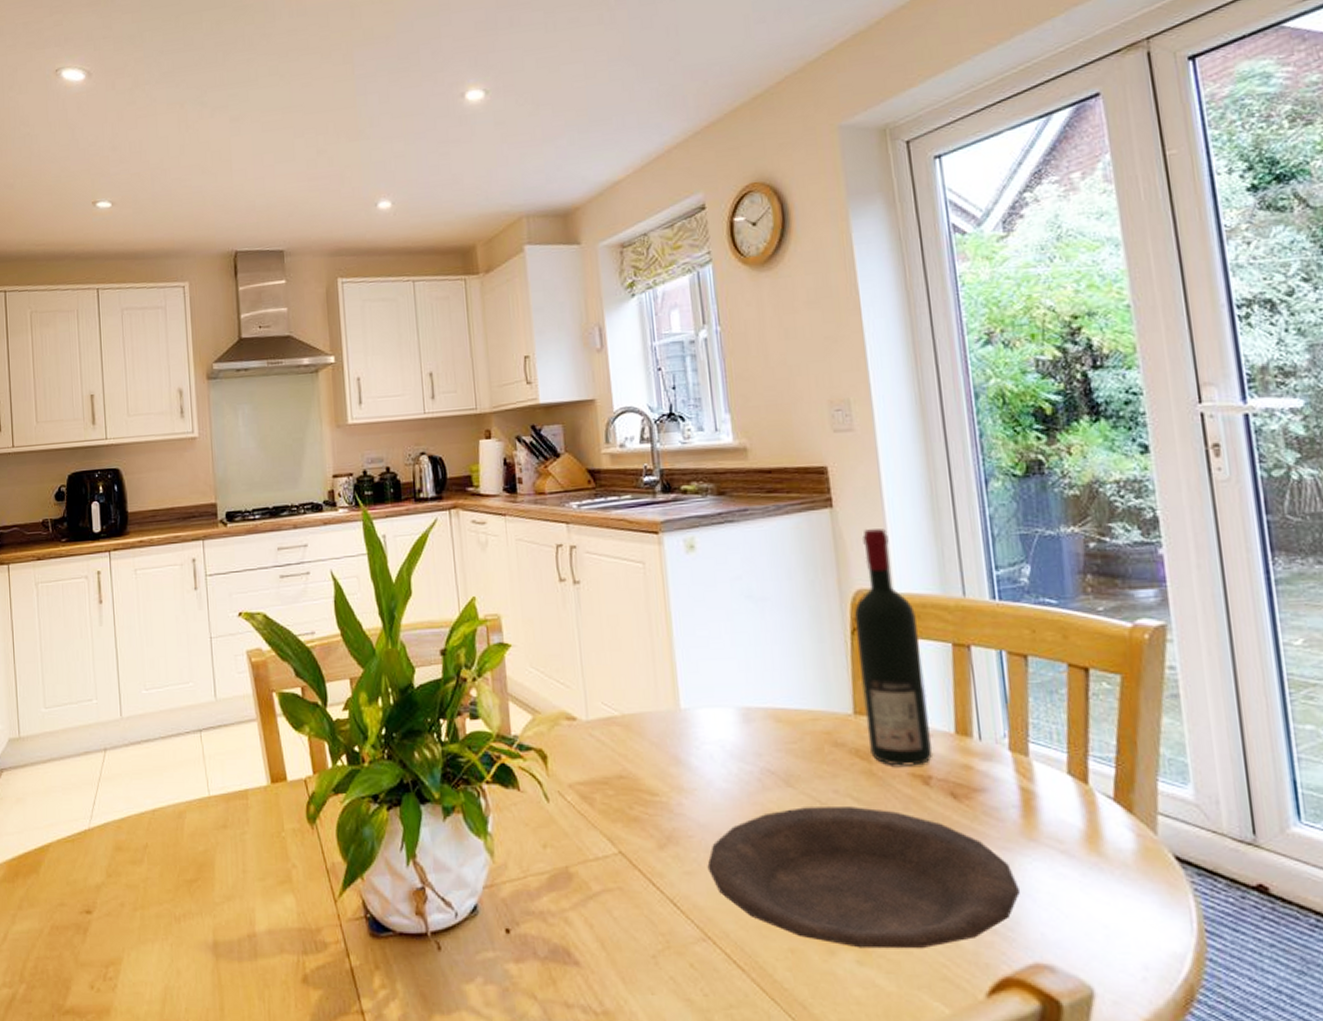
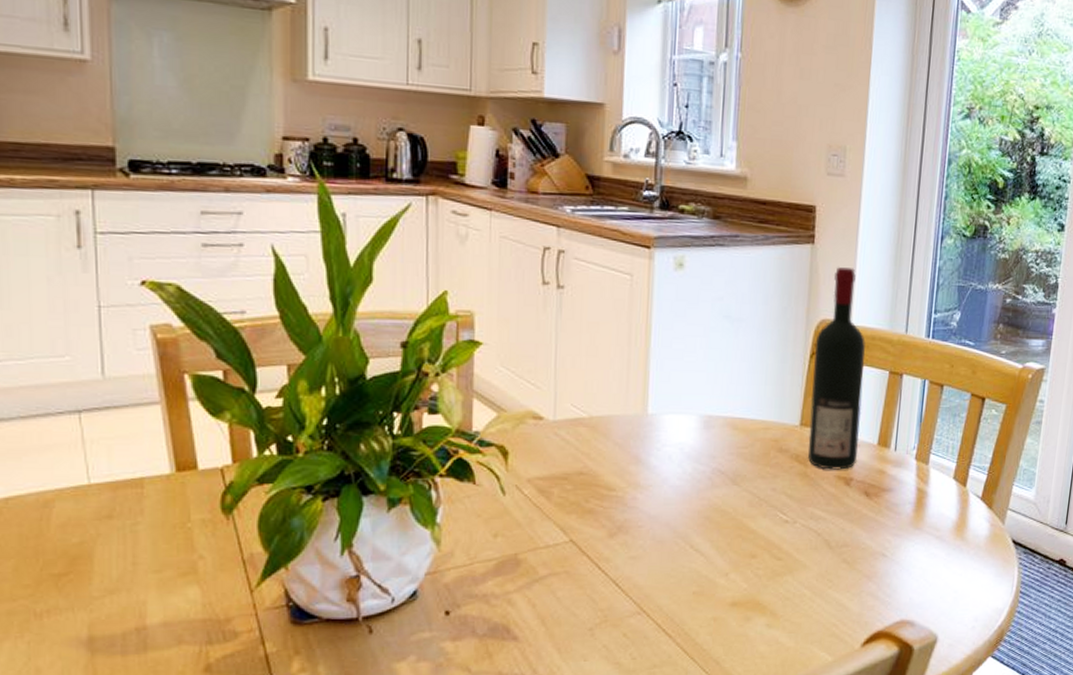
plate: present [707,807,1020,949] -> none [651,502,901,615]

